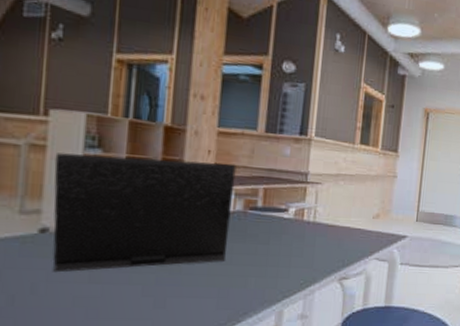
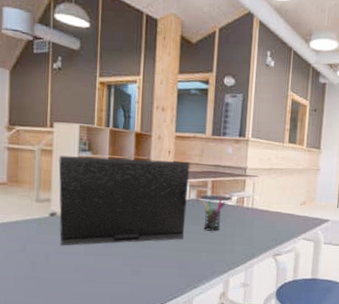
pen holder: none [251,209,281,251] -> present [203,198,226,231]

